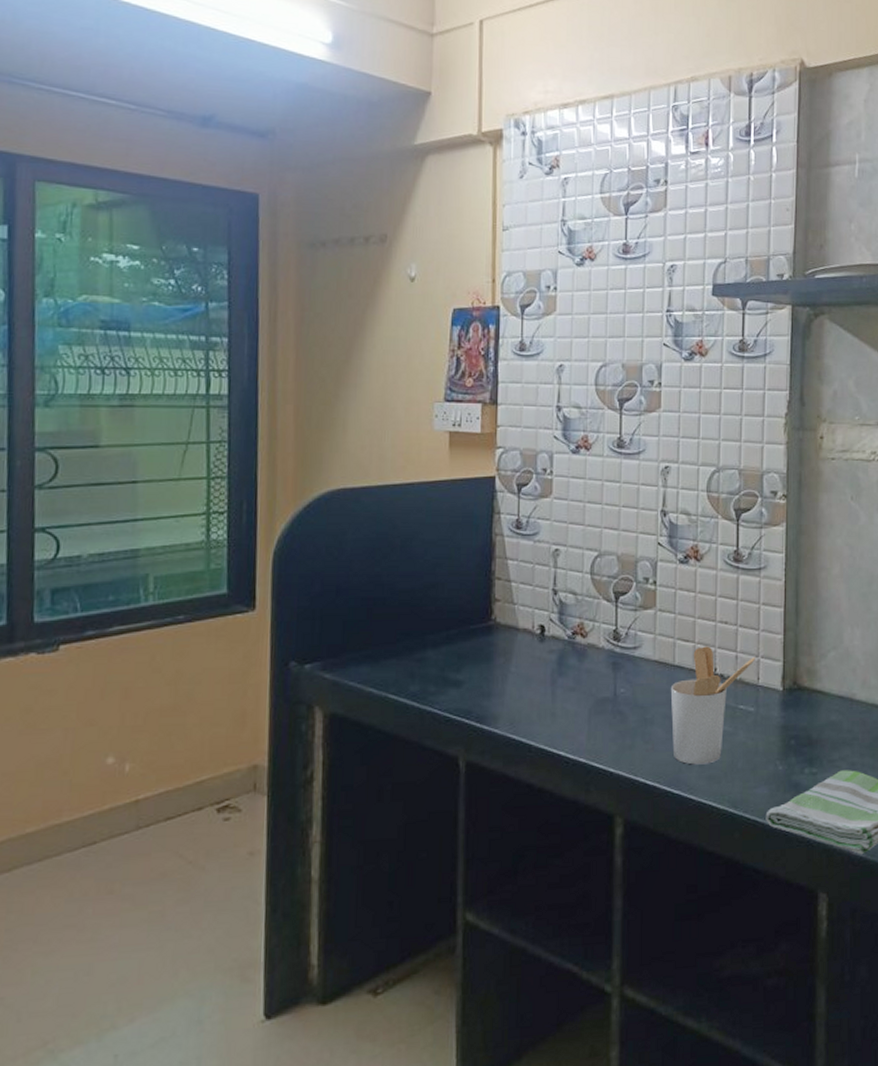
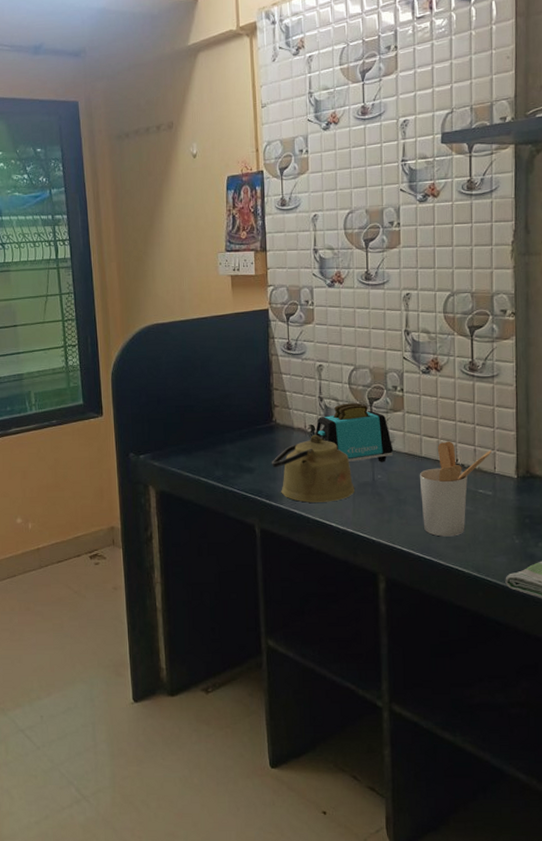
kettle: none [485,637,591,725] -> present [271,434,354,503]
toaster: none [546,597,641,672] -> present [315,402,394,462]

